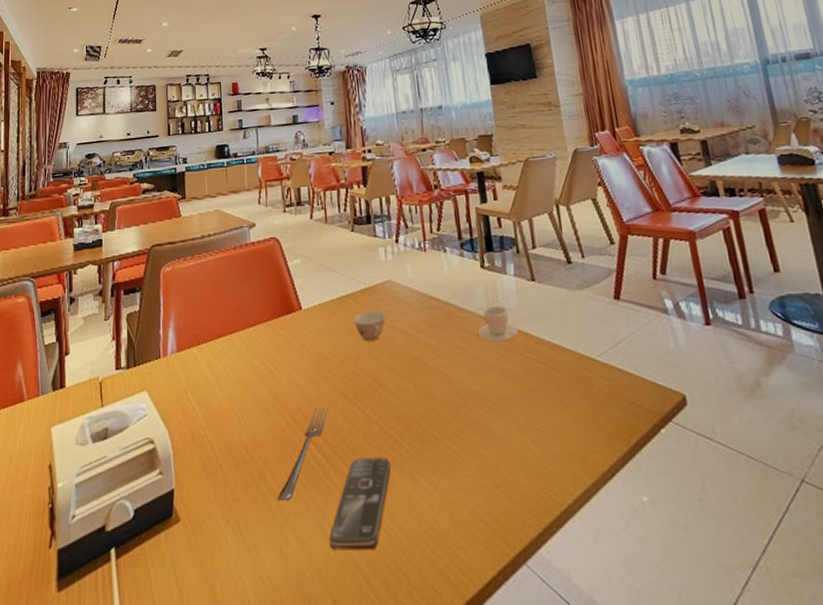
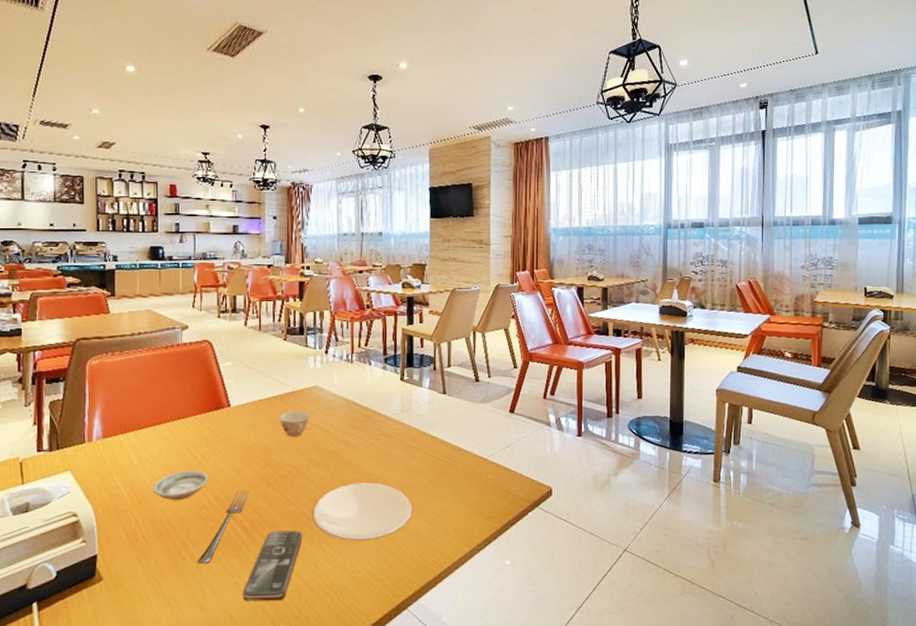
saucer: none [228,385,284,423] -> present [154,470,209,501]
saucer: none [398,394,517,470] -> present [312,482,414,541]
teacup: present [477,305,518,342] -> none [390,412,425,442]

